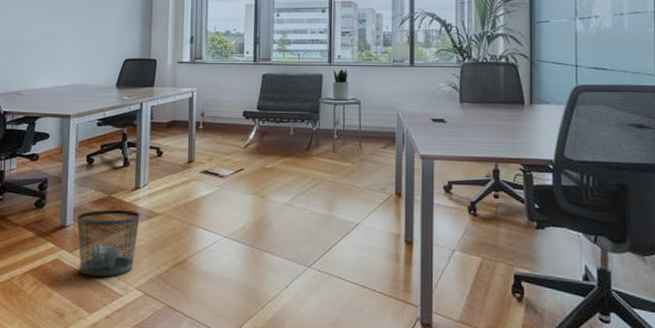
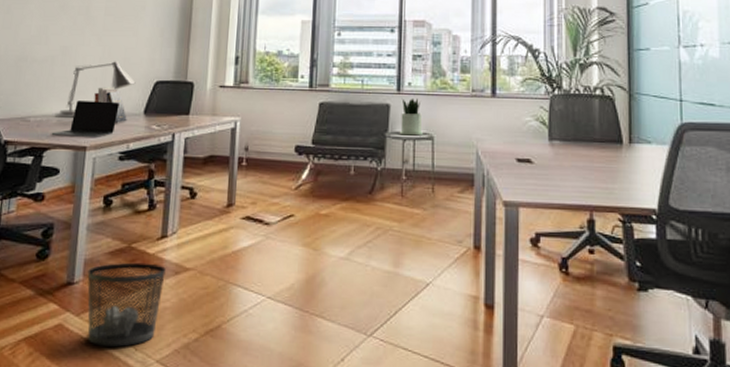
laptop: none [41,77,96,107] -> present [51,101,119,137]
desk lamp: none [43,43,108,91] -> present [54,61,136,118]
books: none [74,65,103,96] -> present [94,87,127,124]

